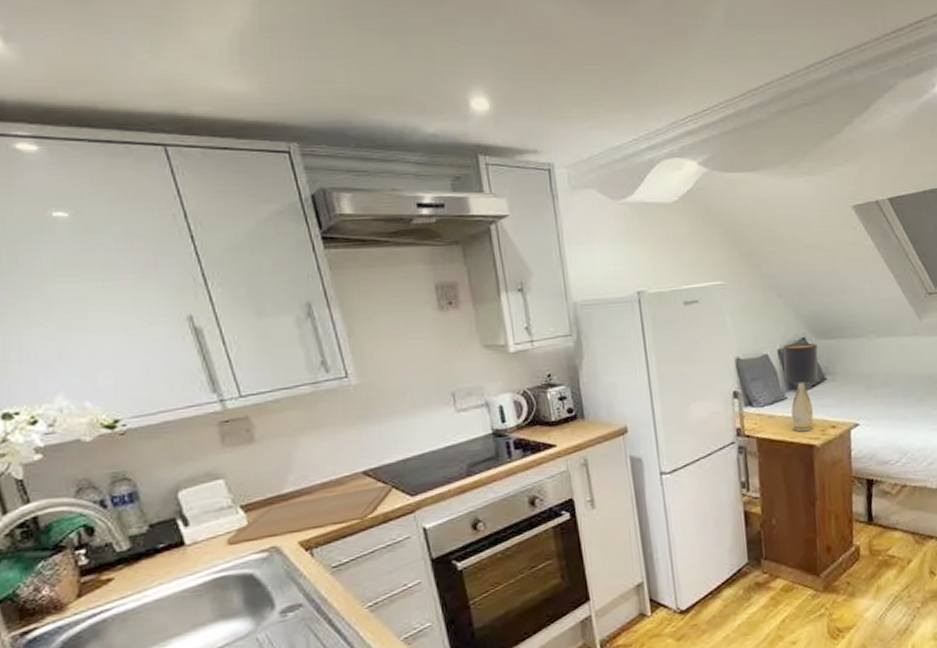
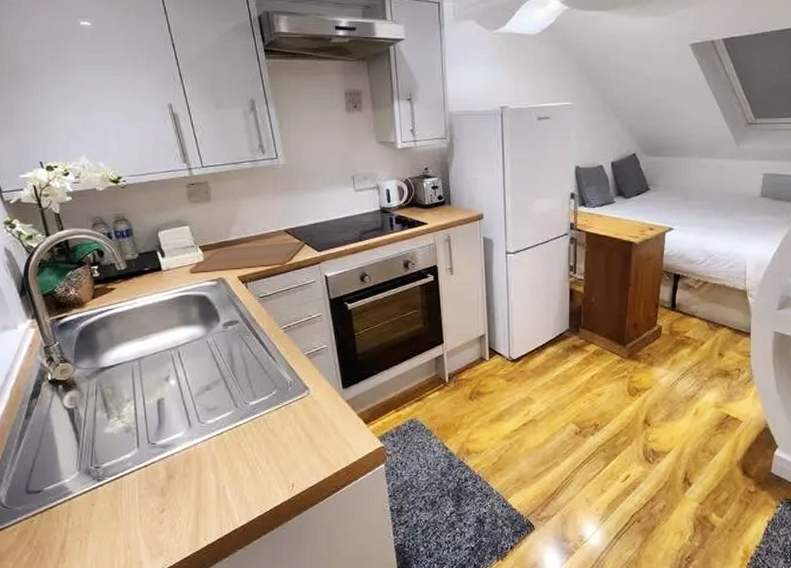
table lamp: present [783,343,820,432] -> none [614,158,646,231]

